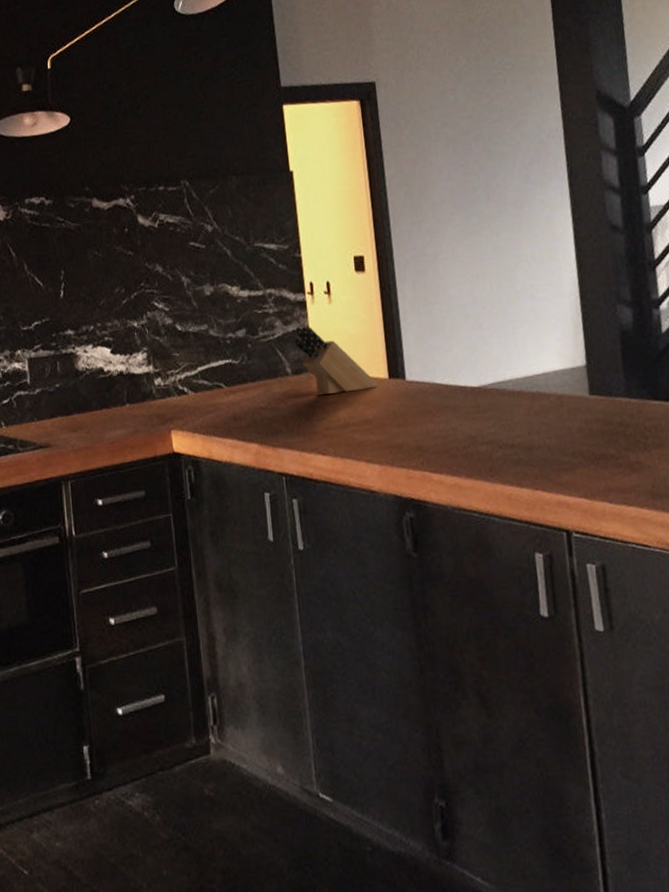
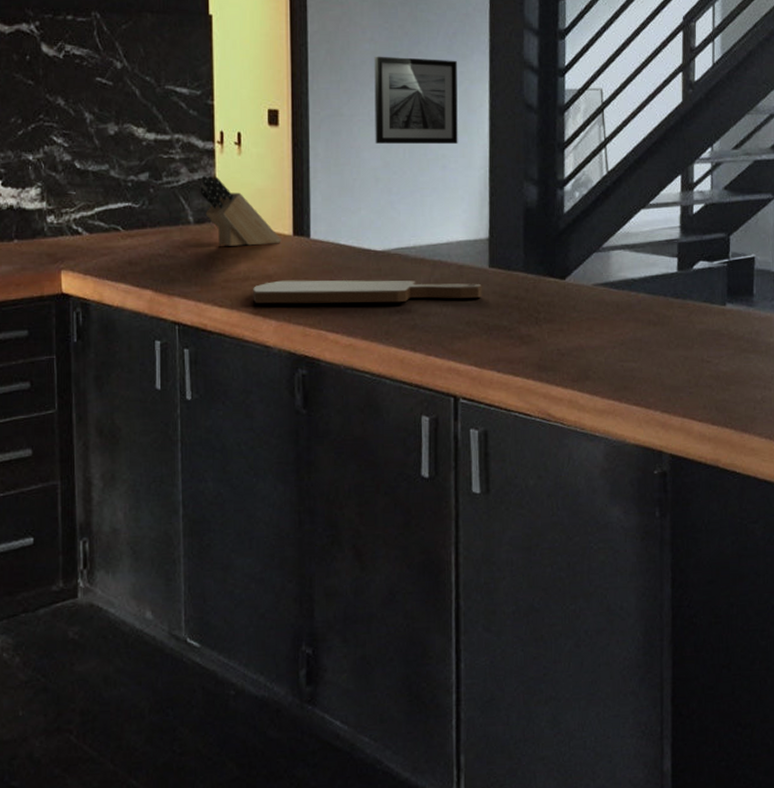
cutting board: none [354,412,585,449] -> present [253,280,482,304]
wall art: none [453,189,545,280] -> present [374,56,458,145]

